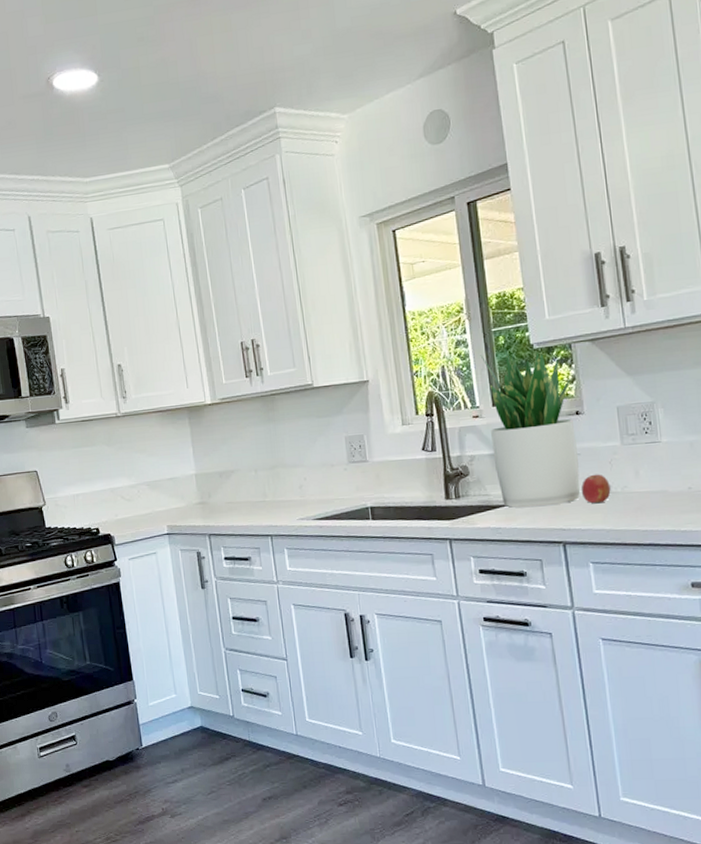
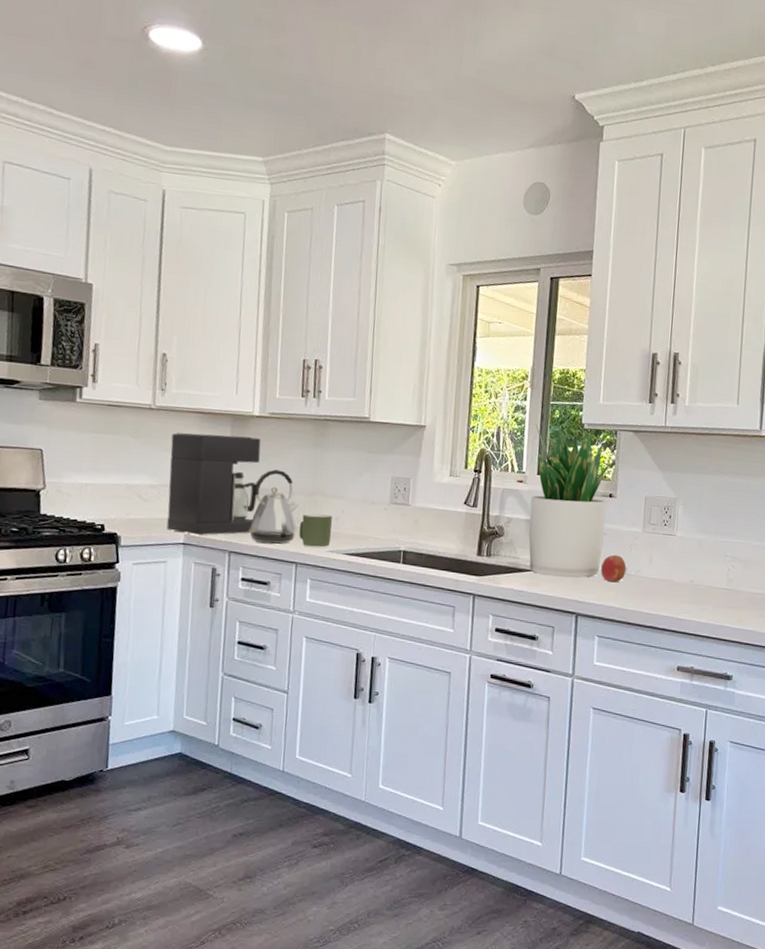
coffee maker: none [139,424,225,525] -> present [166,433,261,536]
kettle: none [219,450,266,522] -> present [248,469,300,544]
mug: none [266,485,299,519] -> present [299,513,332,549]

